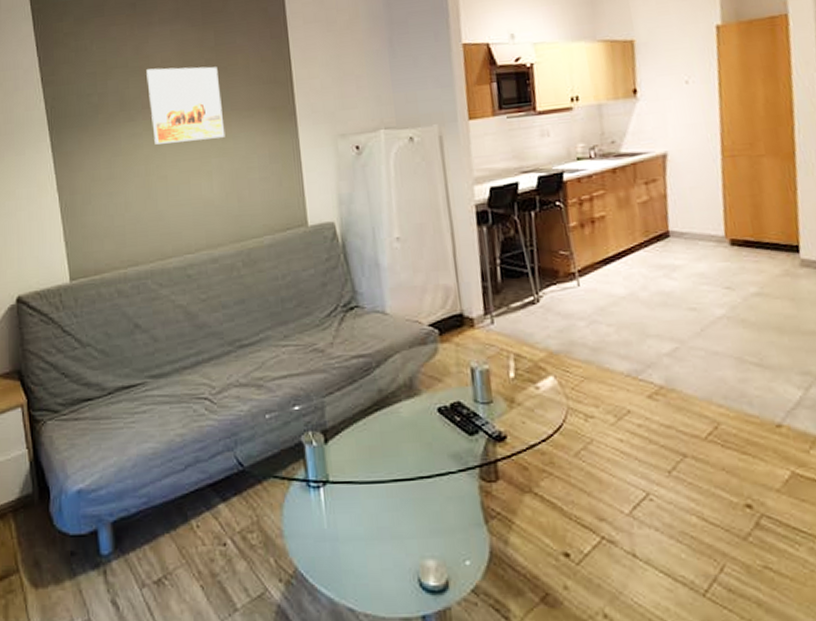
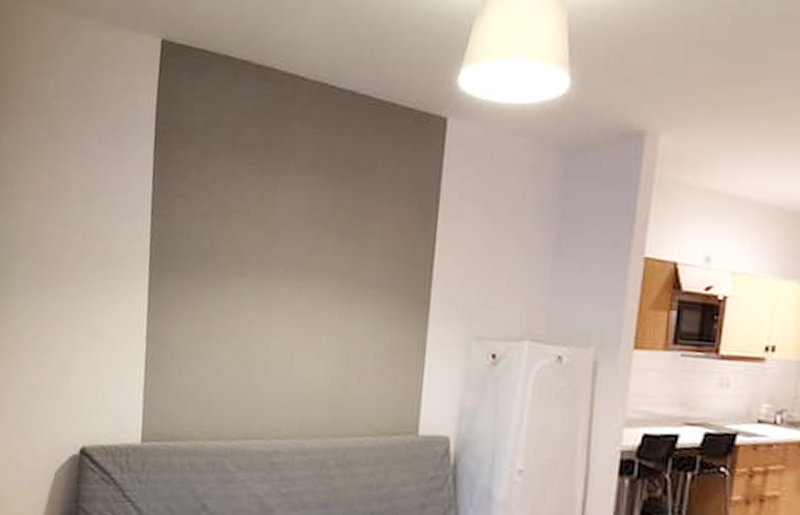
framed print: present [146,66,225,145] -> none [262,221,350,315]

